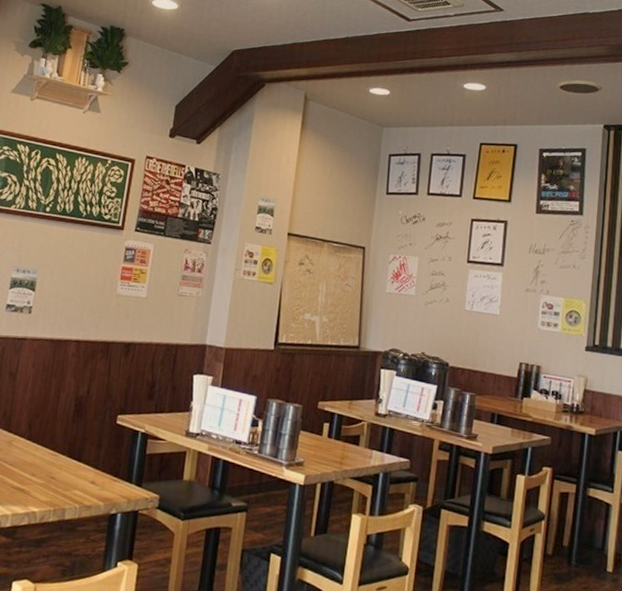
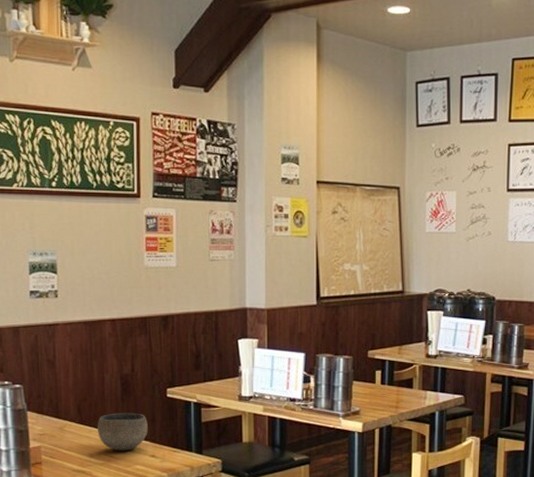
bowl: none [43,433,94,474] -> present [97,413,148,451]

